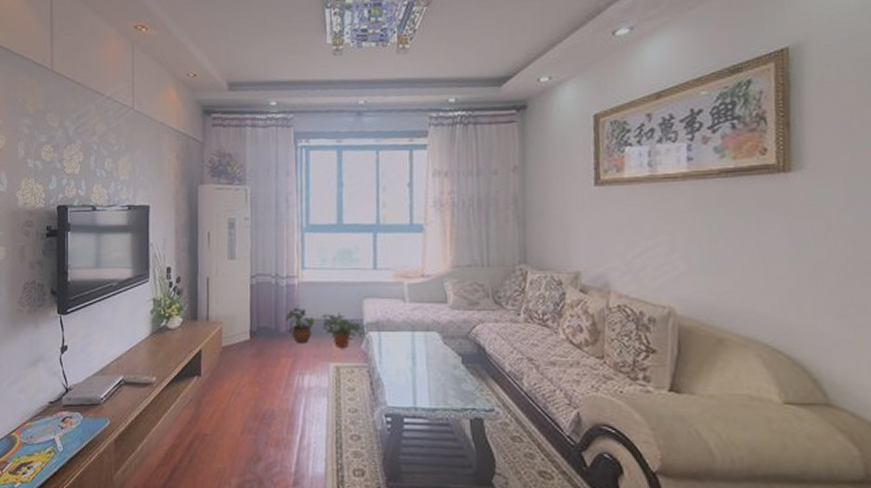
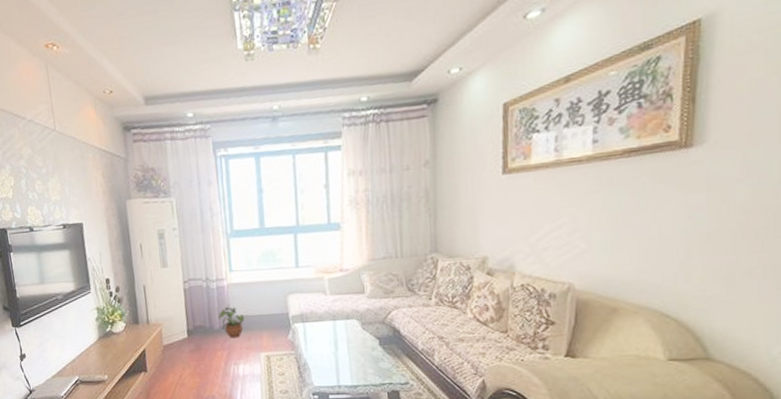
potted plant: present [321,313,368,349] -> none [250,309,293,340]

